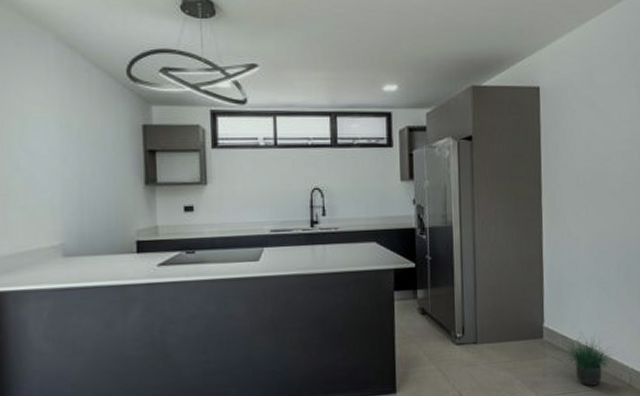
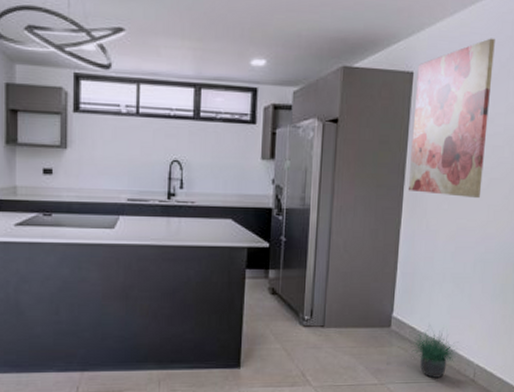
wall art: none [543,50,617,203] -> present [407,38,495,199]

